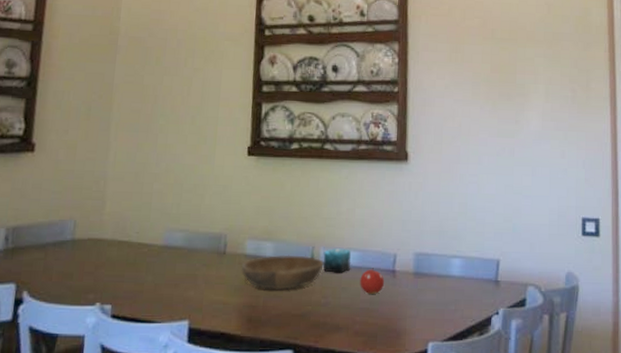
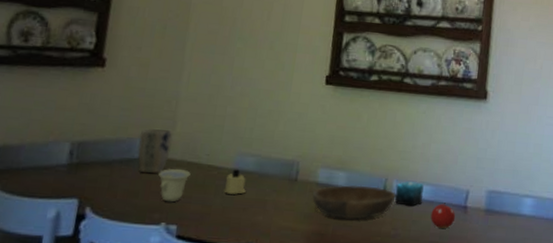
plant pot: none [70,209,103,255] -> present [137,128,173,174]
cup: none [91,248,122,282] -> present [158,168,191,203]
candle: none [154,245,176,271] -> present [223,169,246,195]

